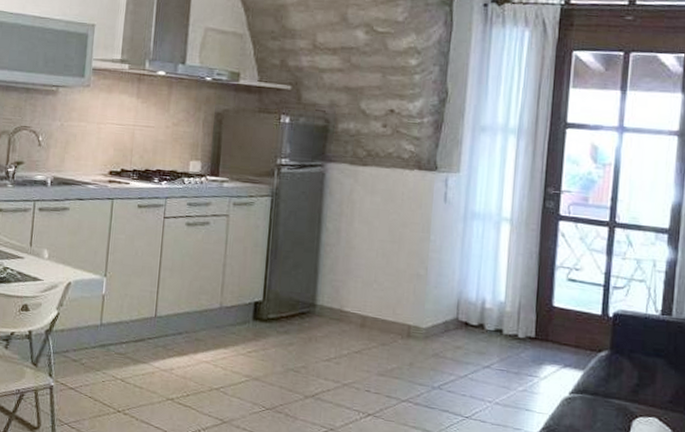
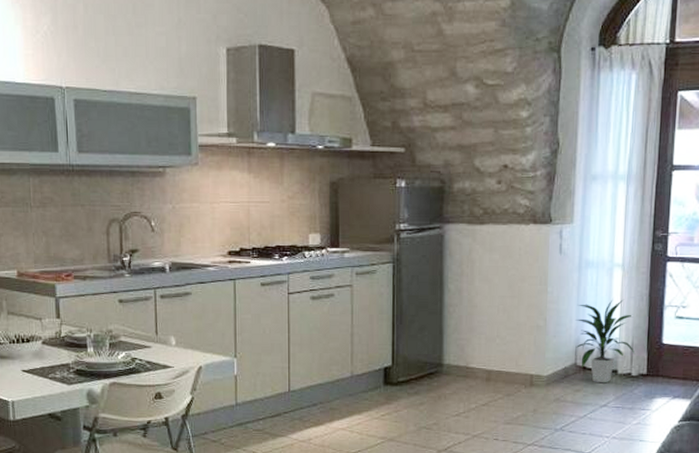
indoor plant: none [458,254,523,343] -> present [575,299,636,383]

